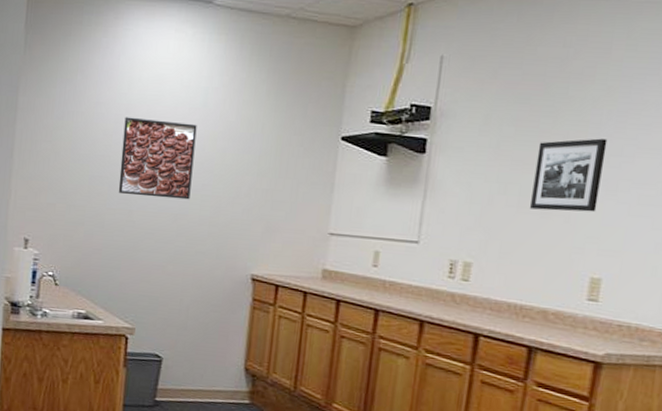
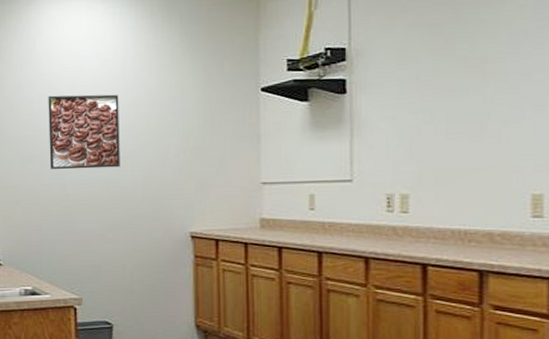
picture frame: present [530,138,608,212] -> none [458,56,528,134]

